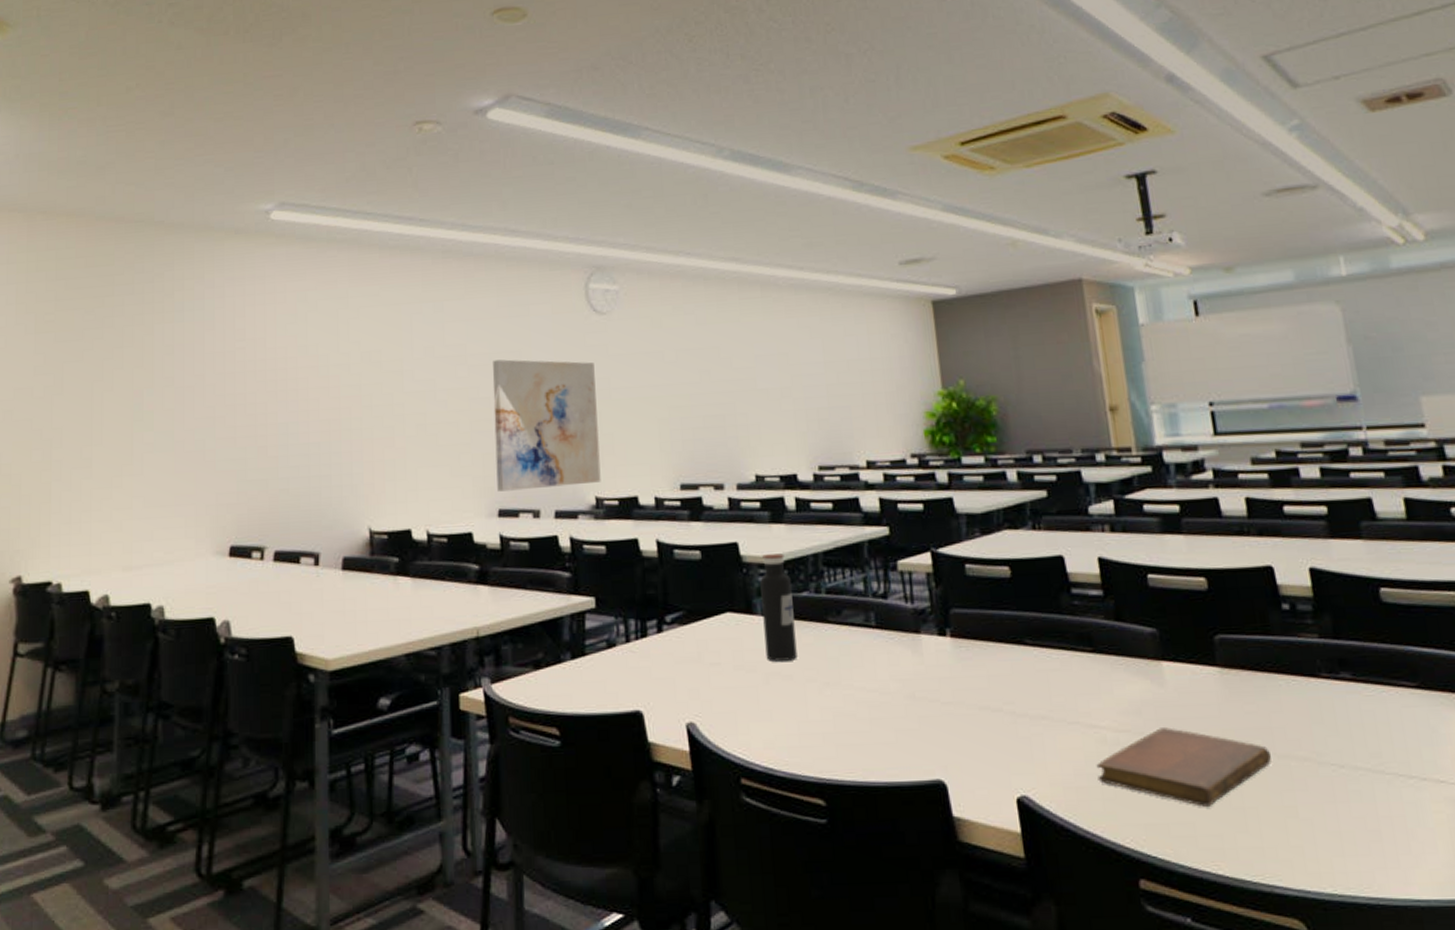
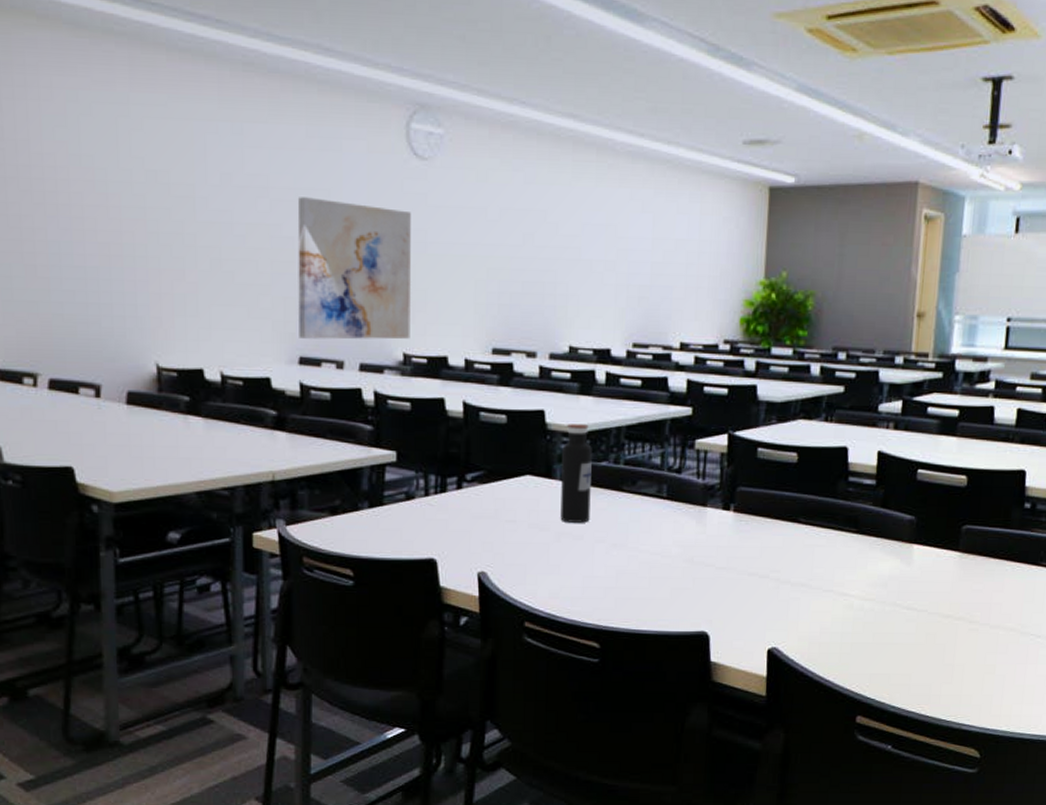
notebook: present [1096,727,1271,807] -> none [839,599,985,662]

